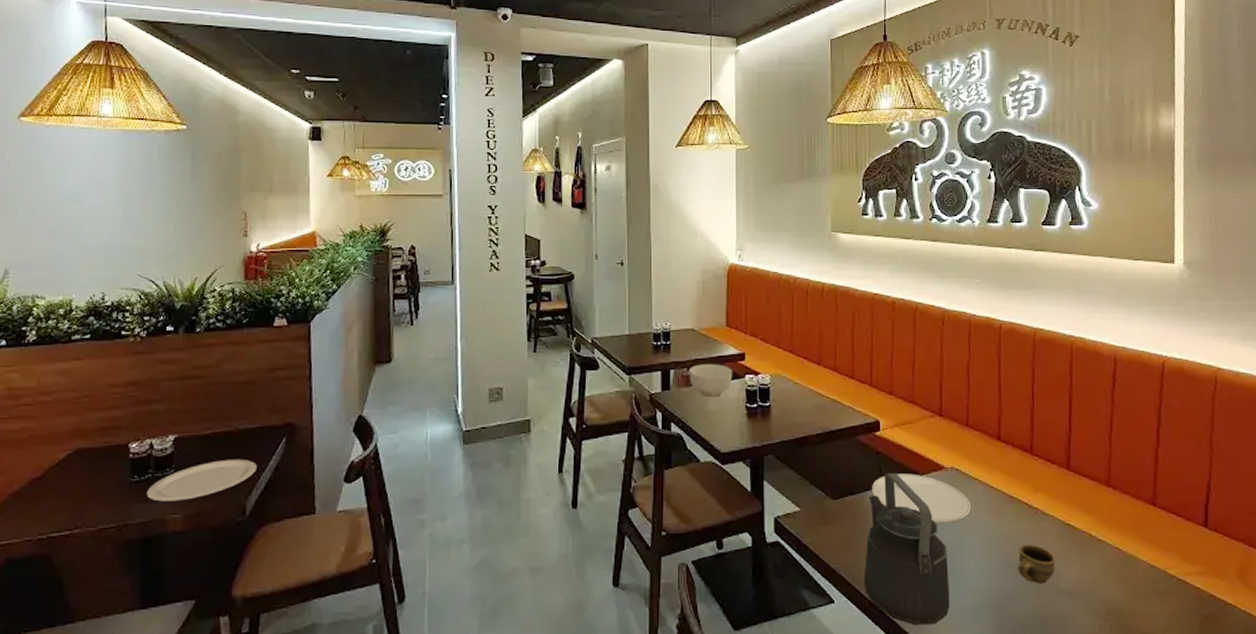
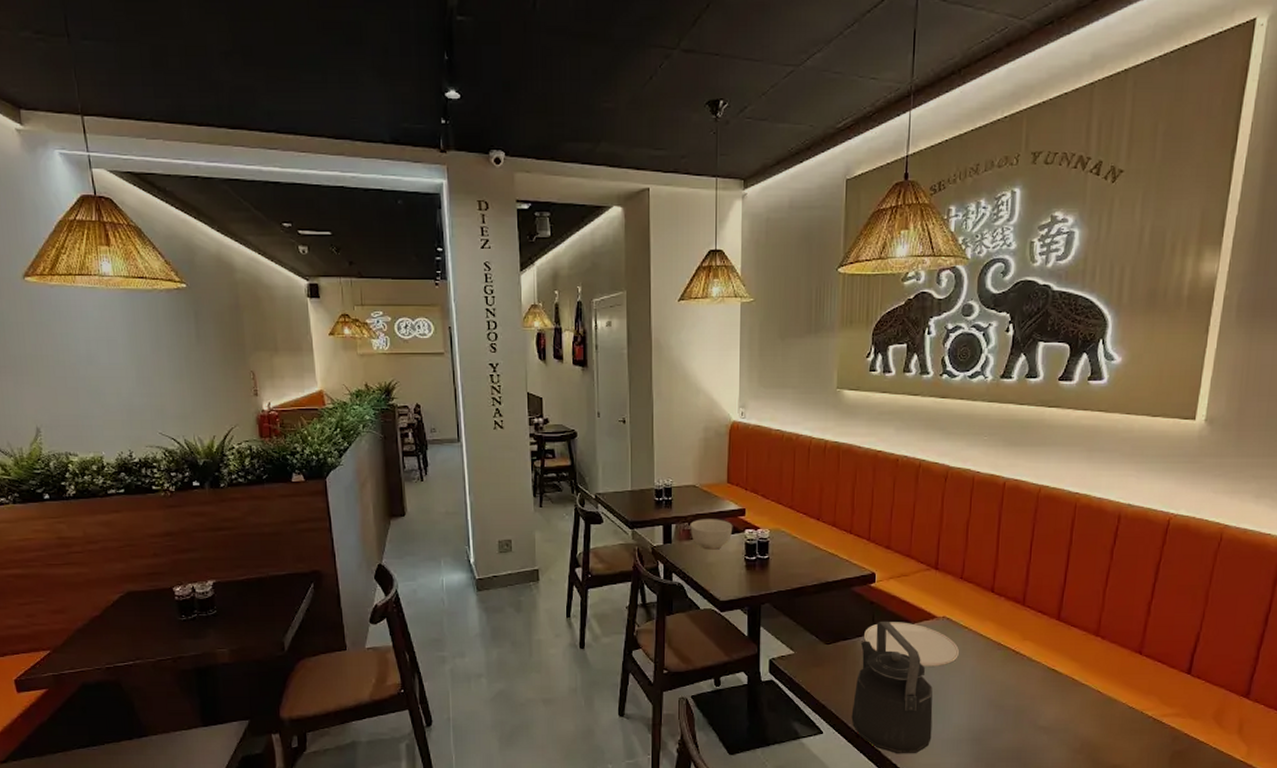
plate: present [146,458,257,502] -> none [194,601,290,638]
cup: present [1017,544,1056,584] -> none [999,686,1037,721]

